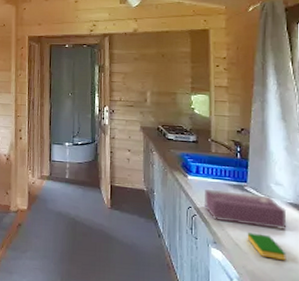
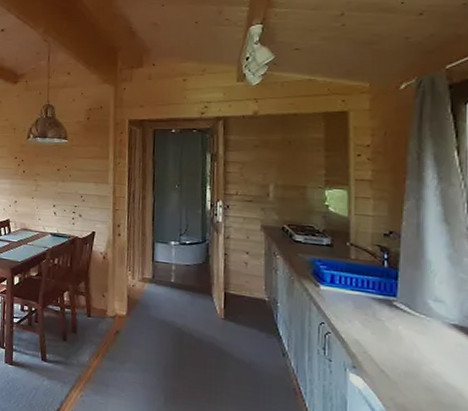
tissue box: present [203,190,287,231] -> none [340,303,450,358]
dish sponge: present [247,233,287,260] -> none [396,358,449,395]

